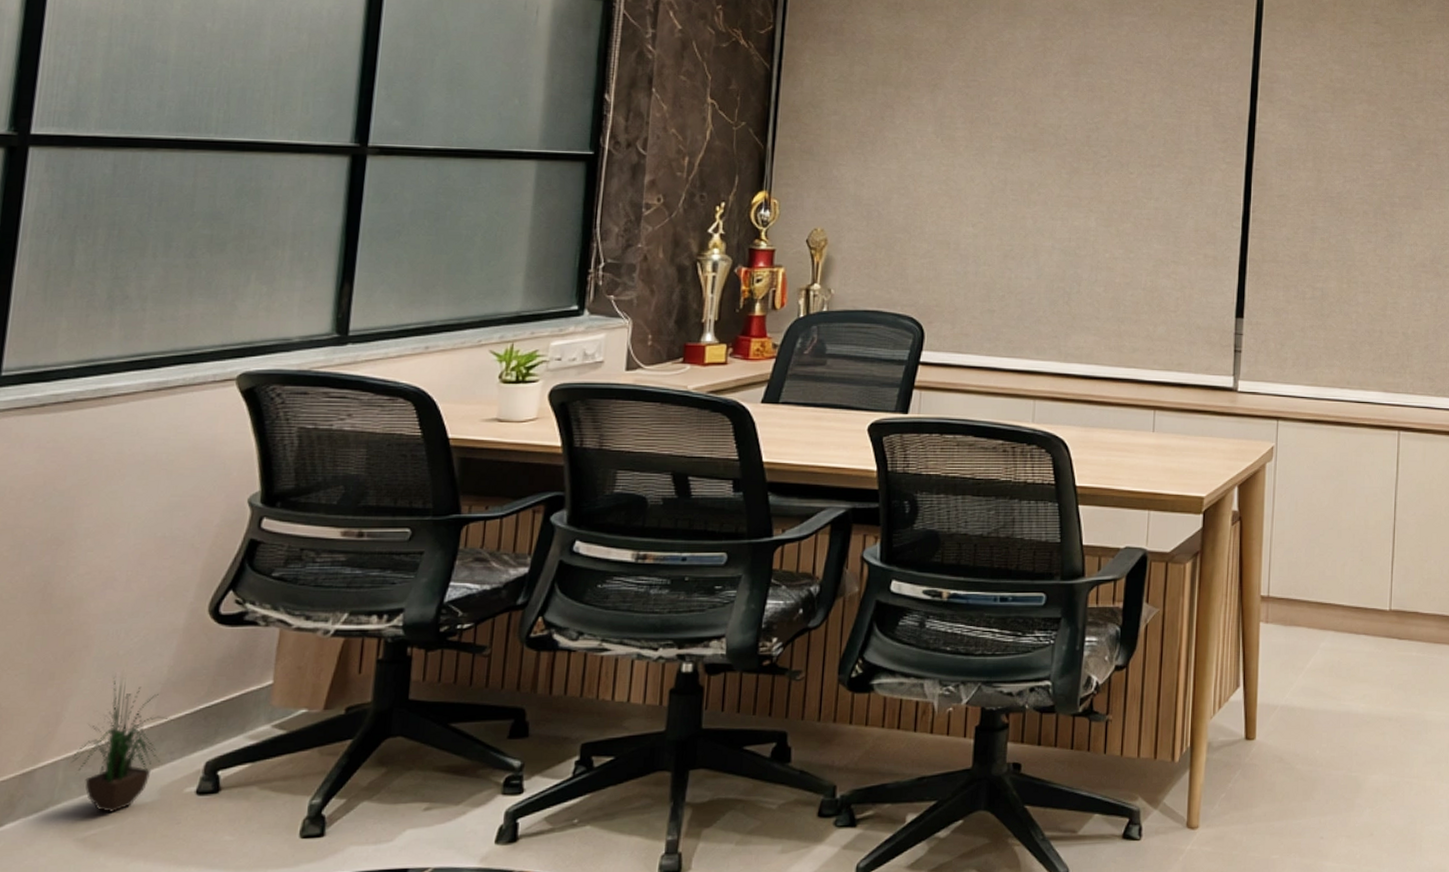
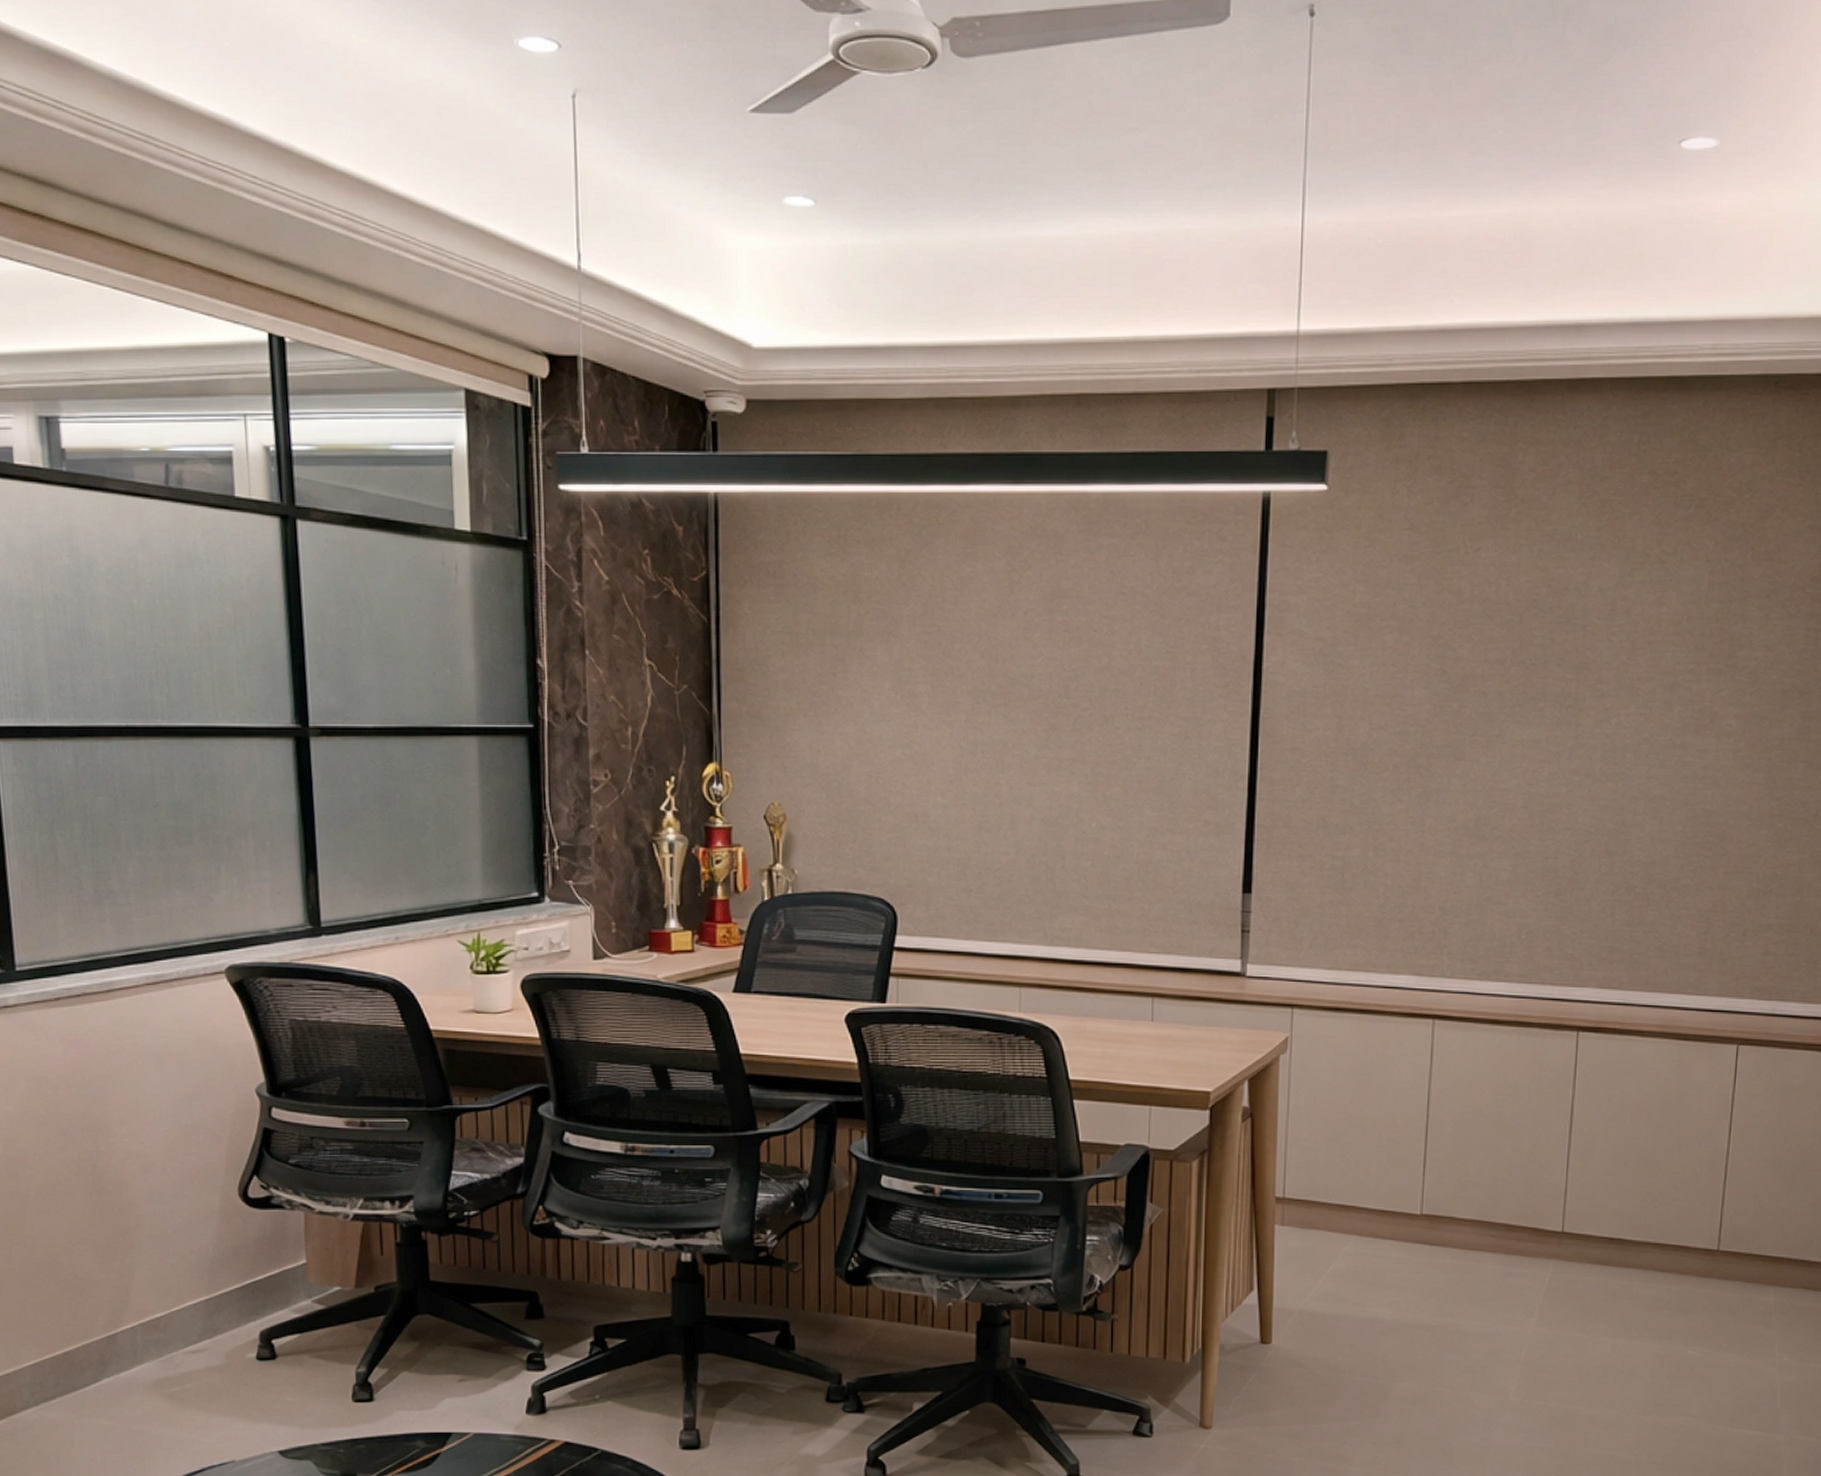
potted plant: present [71,676,171,813] -> none [145,1253,223,1373]

